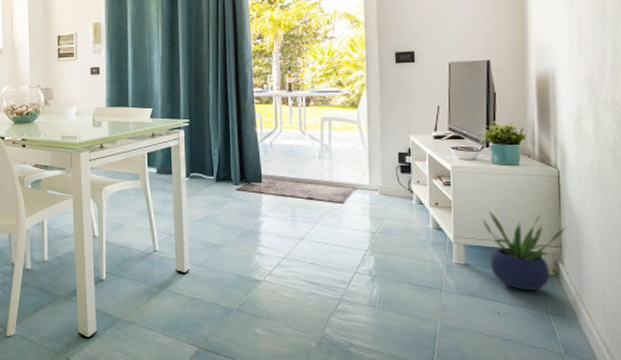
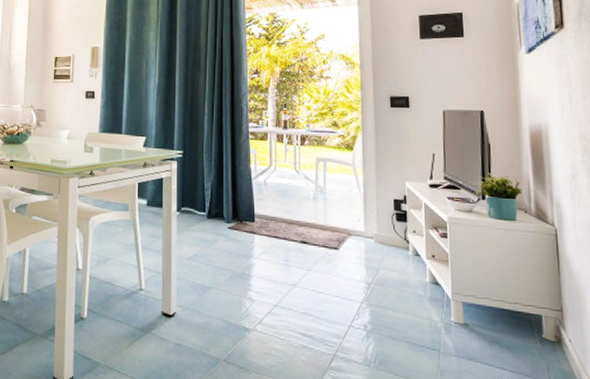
potted plant: present [483,211,567,290] -> none [481,267,567,357]

